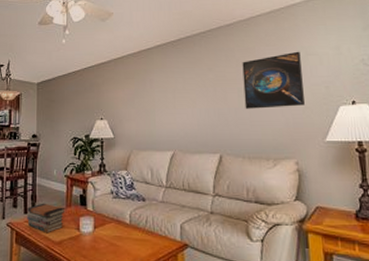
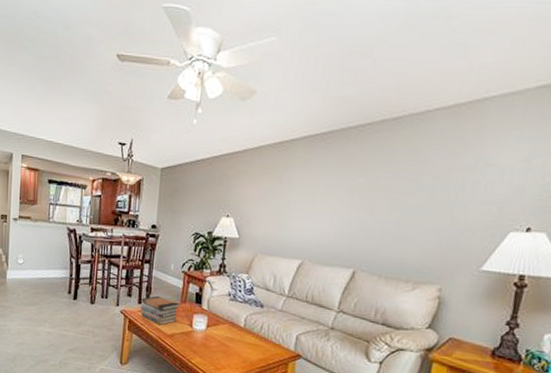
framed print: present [242,51,305,109] -> none [393,160,479,227]

